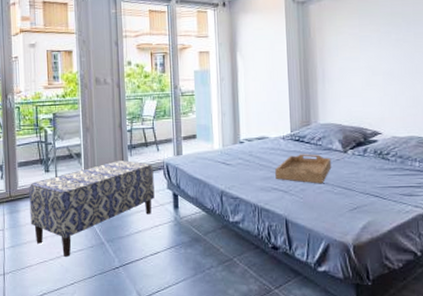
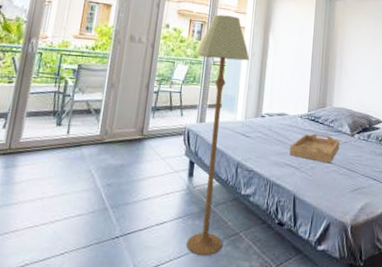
bench: present [29,160,155,257] -> none [27,120,174,222]
floor lamp: none [162,41,219,282] -> present [187,14,249,256]

